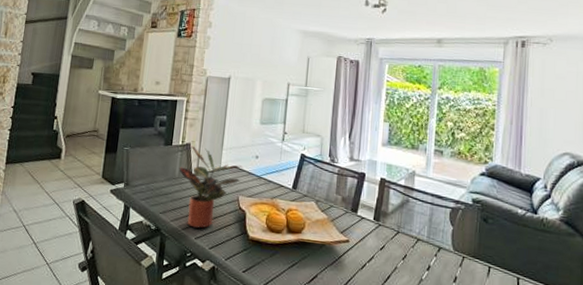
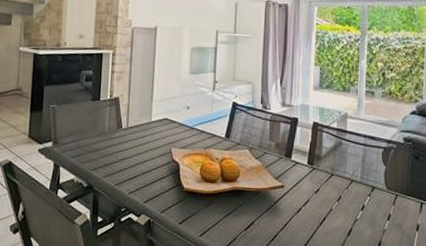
potted plant: present [179,145,243,229] -> none [108,99,175,183]

